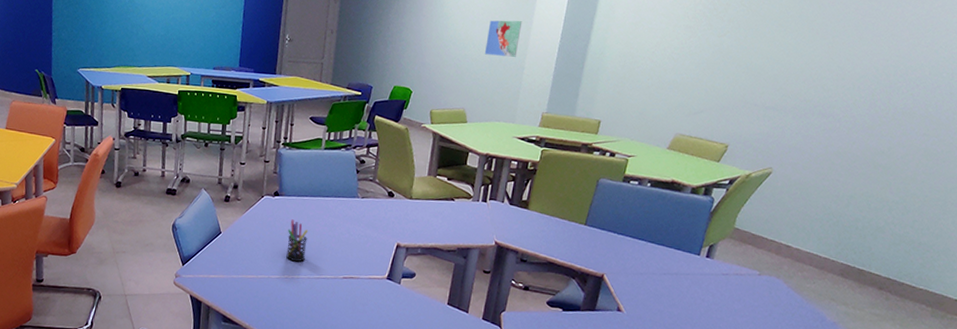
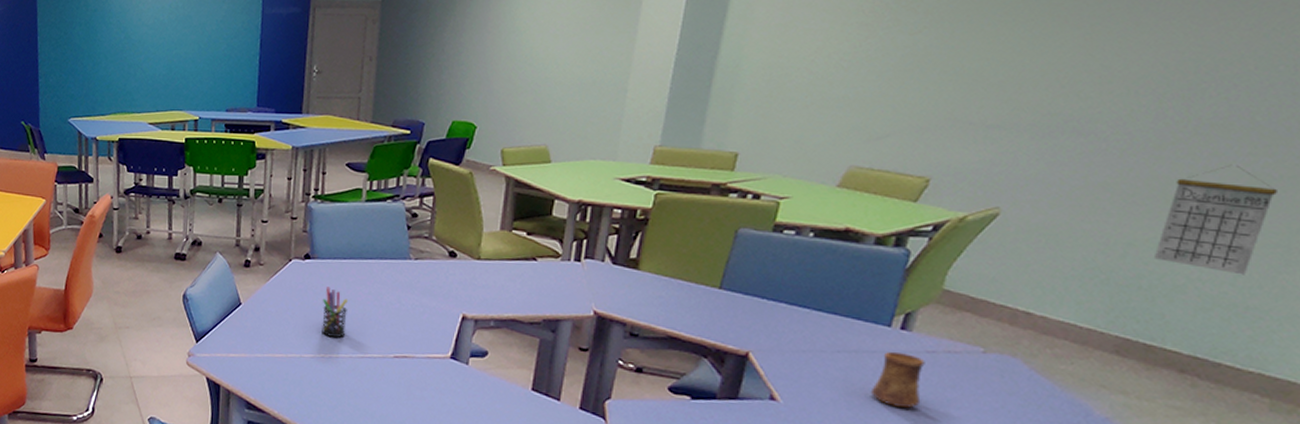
map: present [484,20,523,57] -> none [572,31,623,77]
cup: none [686,274,721,316] -> present [872,351,925,408]
calendar: none [865,141,940,220] -> present [1153,164,1277,275]

